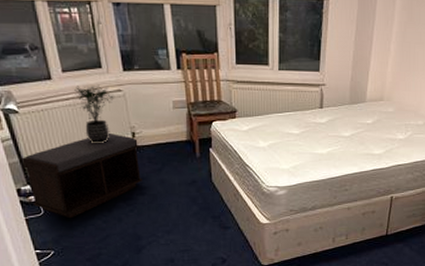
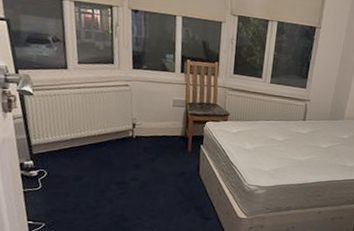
bench: present [21,134,142,219] -> none [28,122,137,195]
potted plant: present [72,84,115,144] -> none [83,77,122,131]

